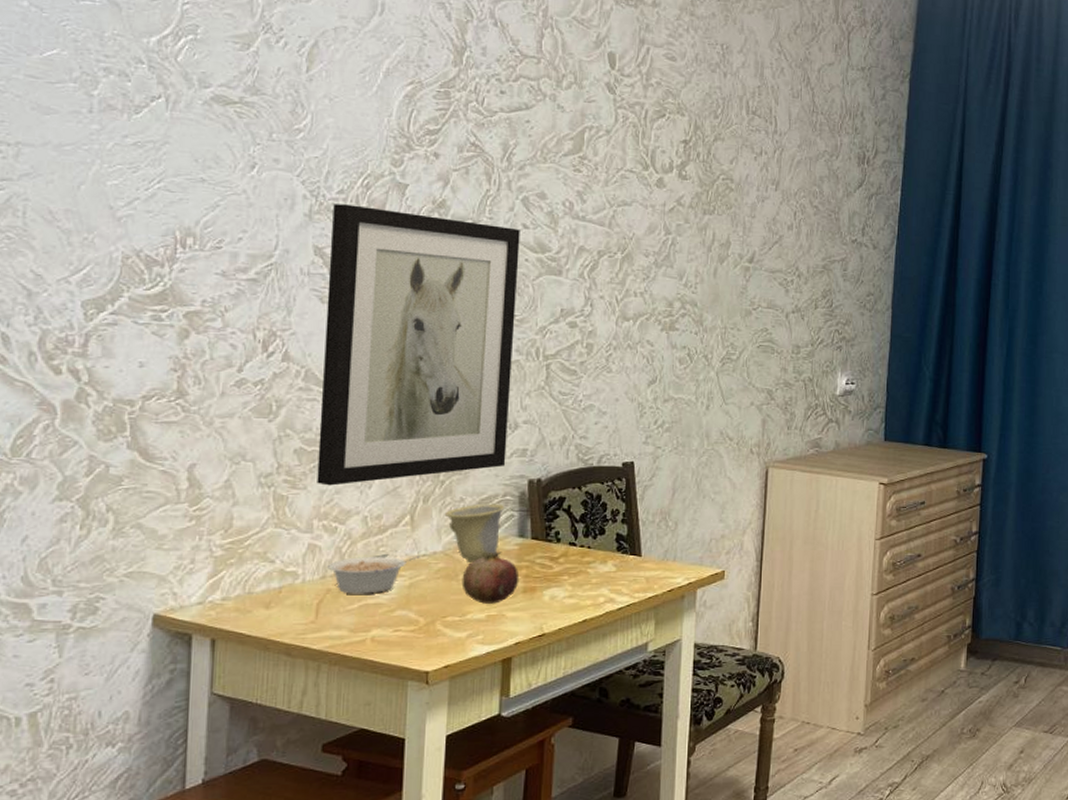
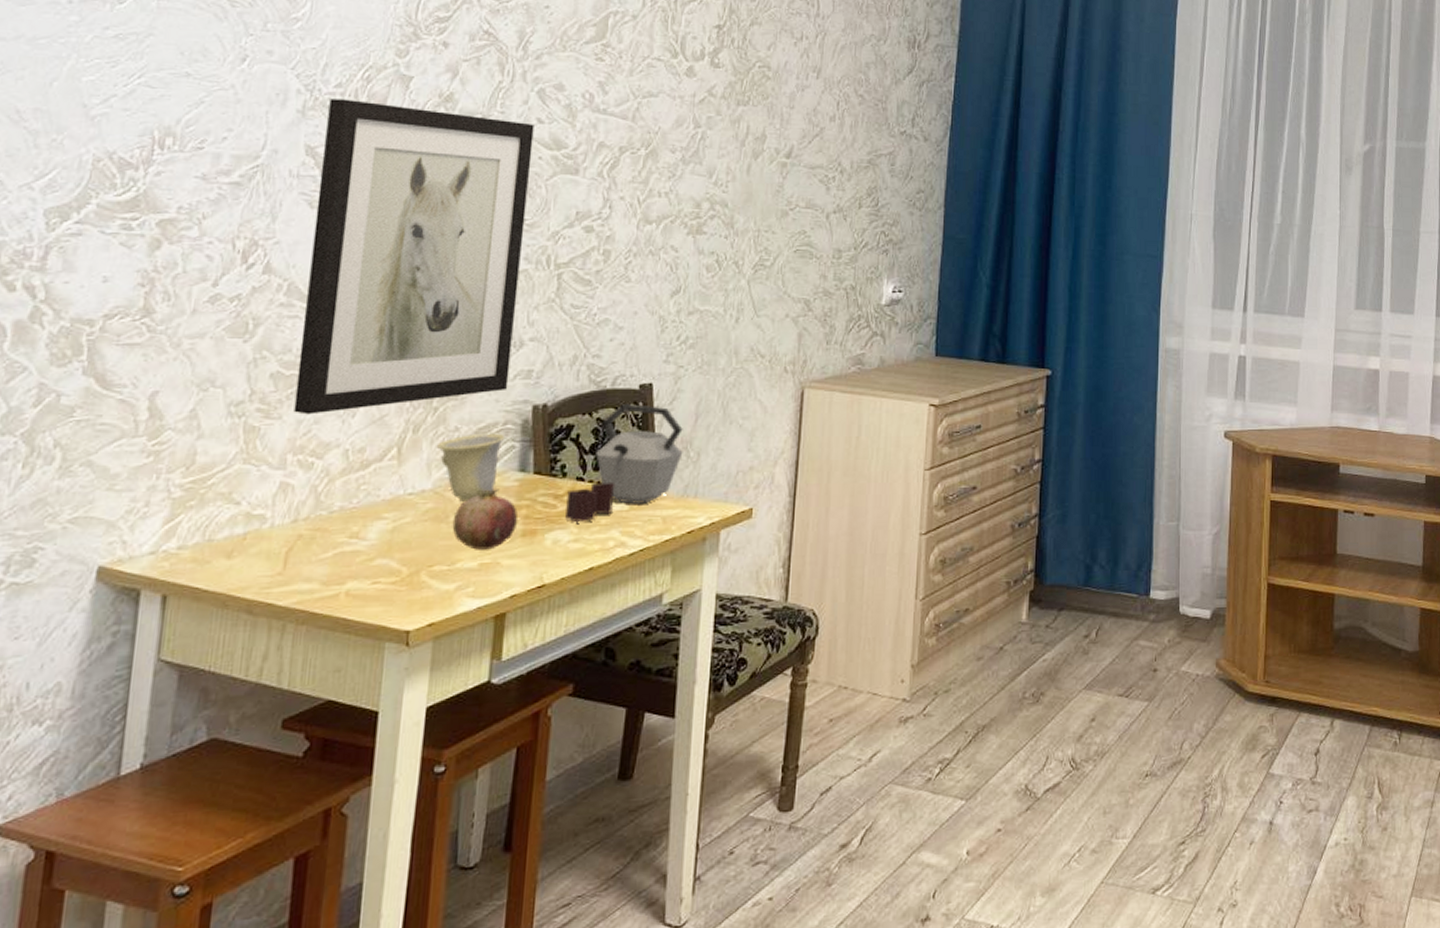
legume: present [328,556,422,594] -> none [300,494,408,540]
kettle: none [561,480,662,581] -> present [565,404,683,522]

